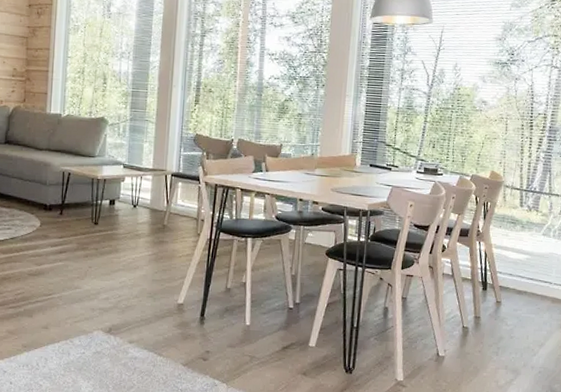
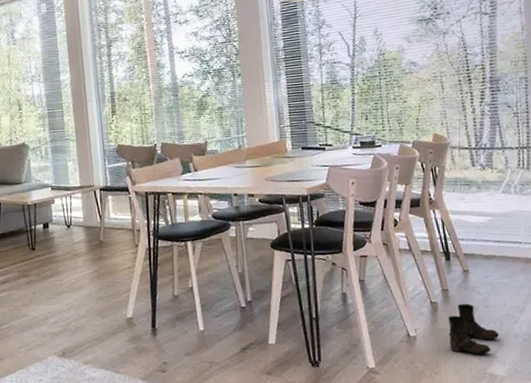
boots: none [473,332,519,381] -> present [448,304,500,355]

